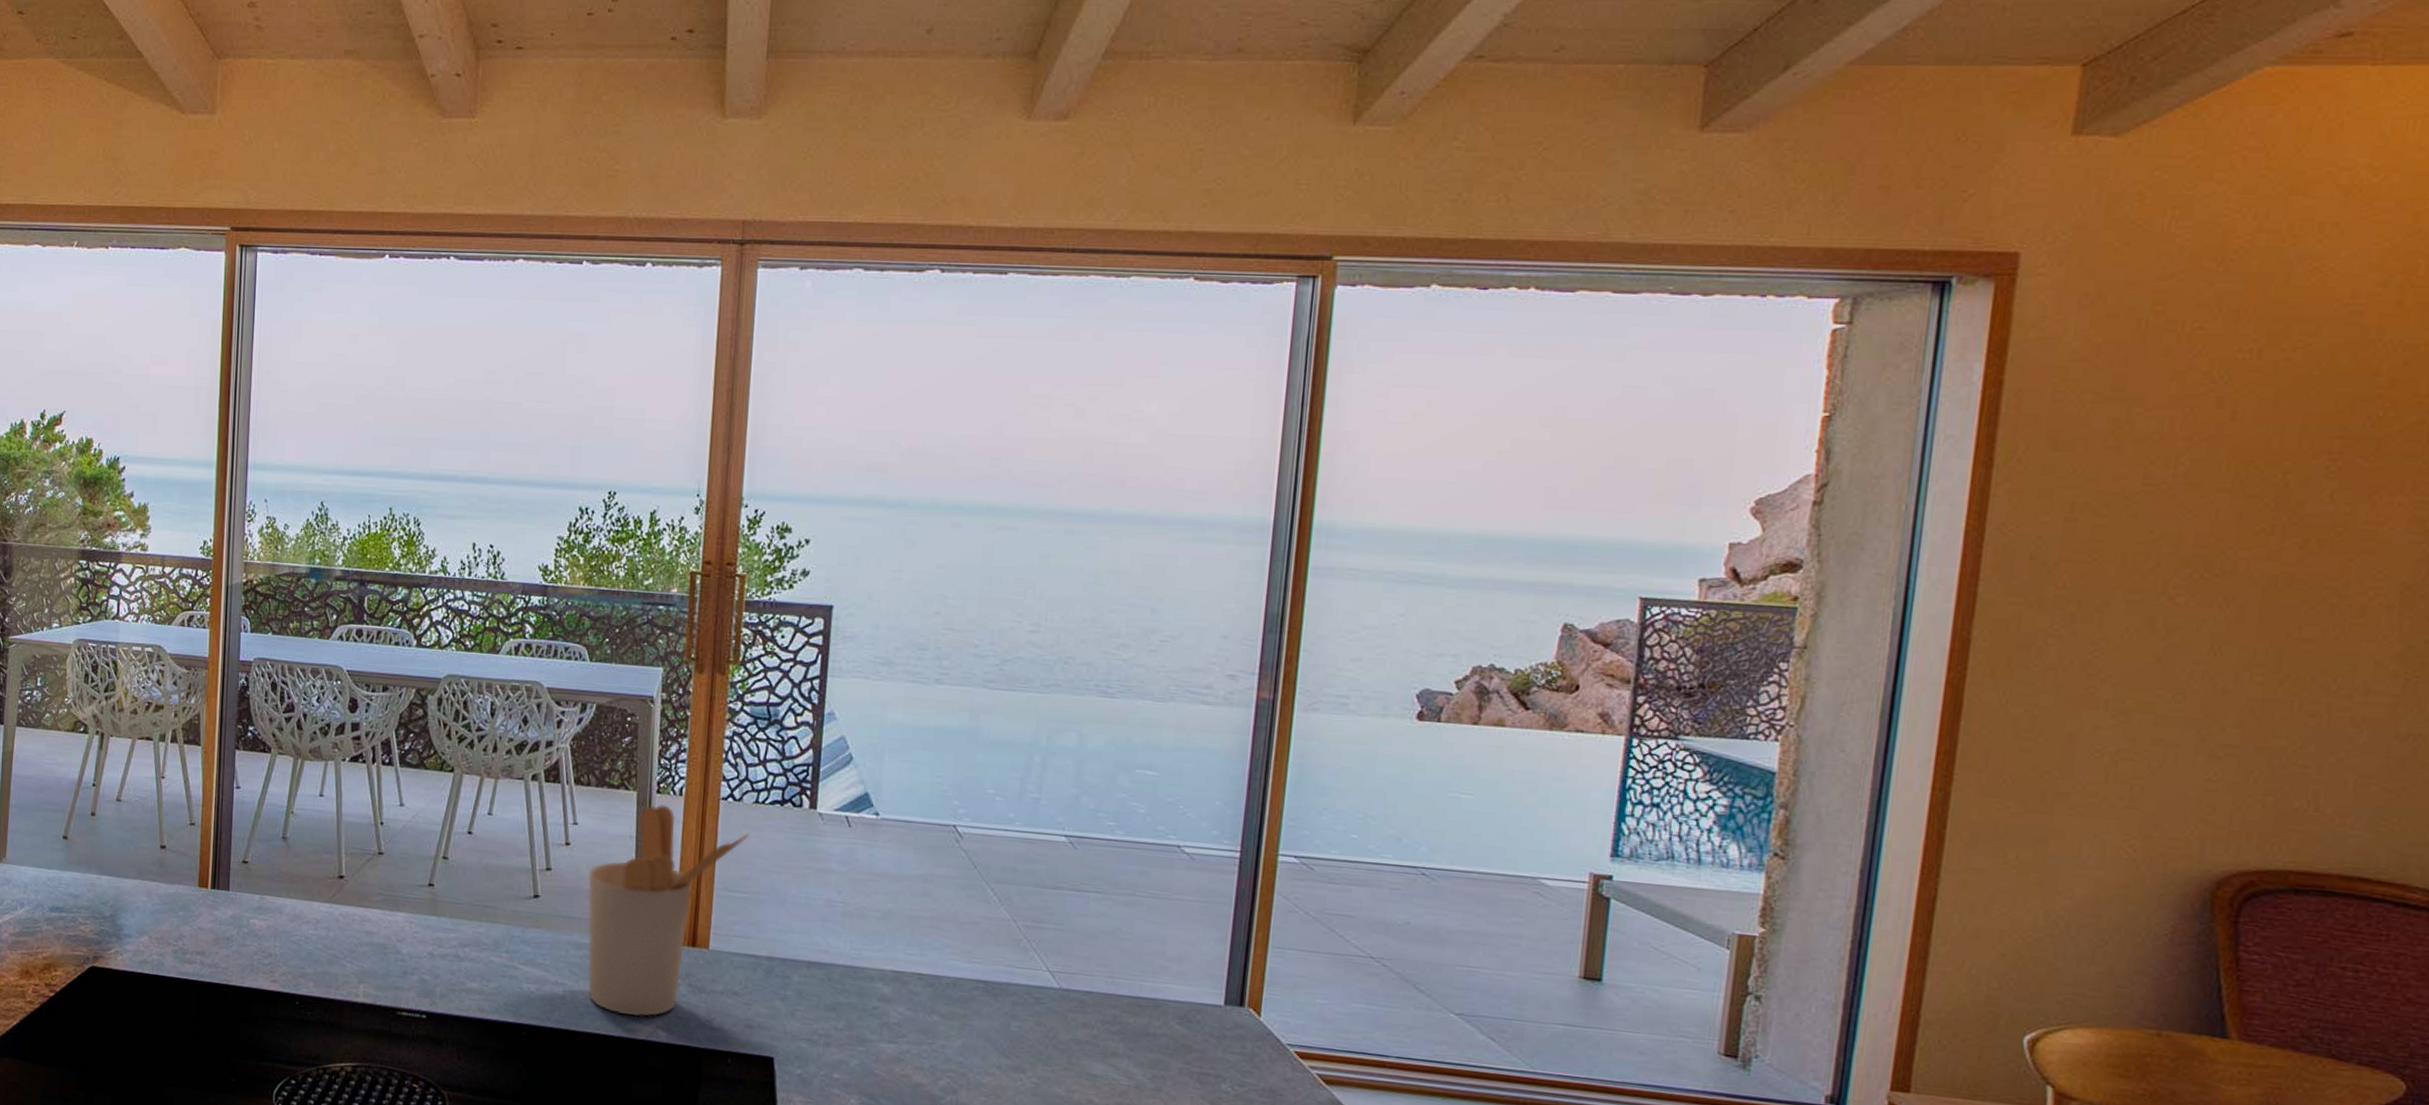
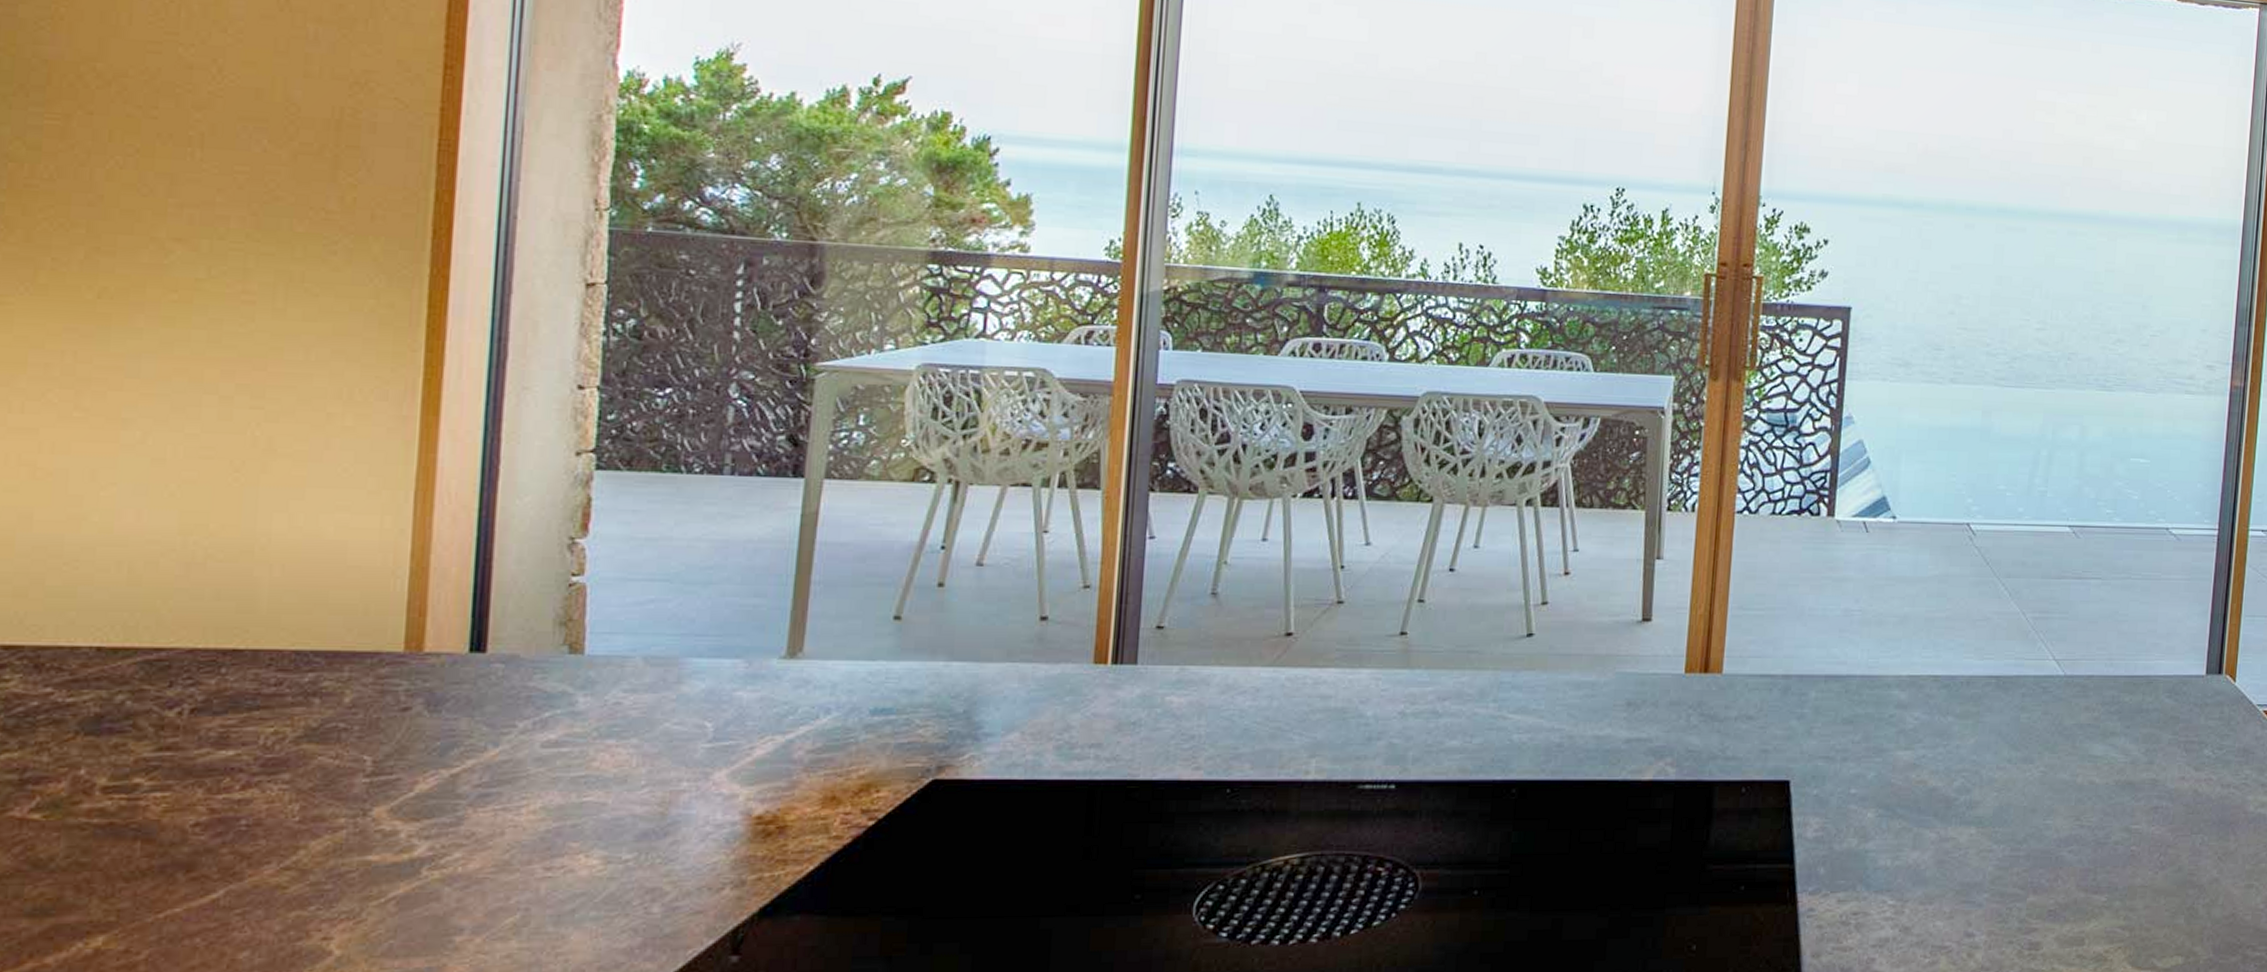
utensil holder: present [588,804,749,1017] -> none [1588,522,1765,756]

